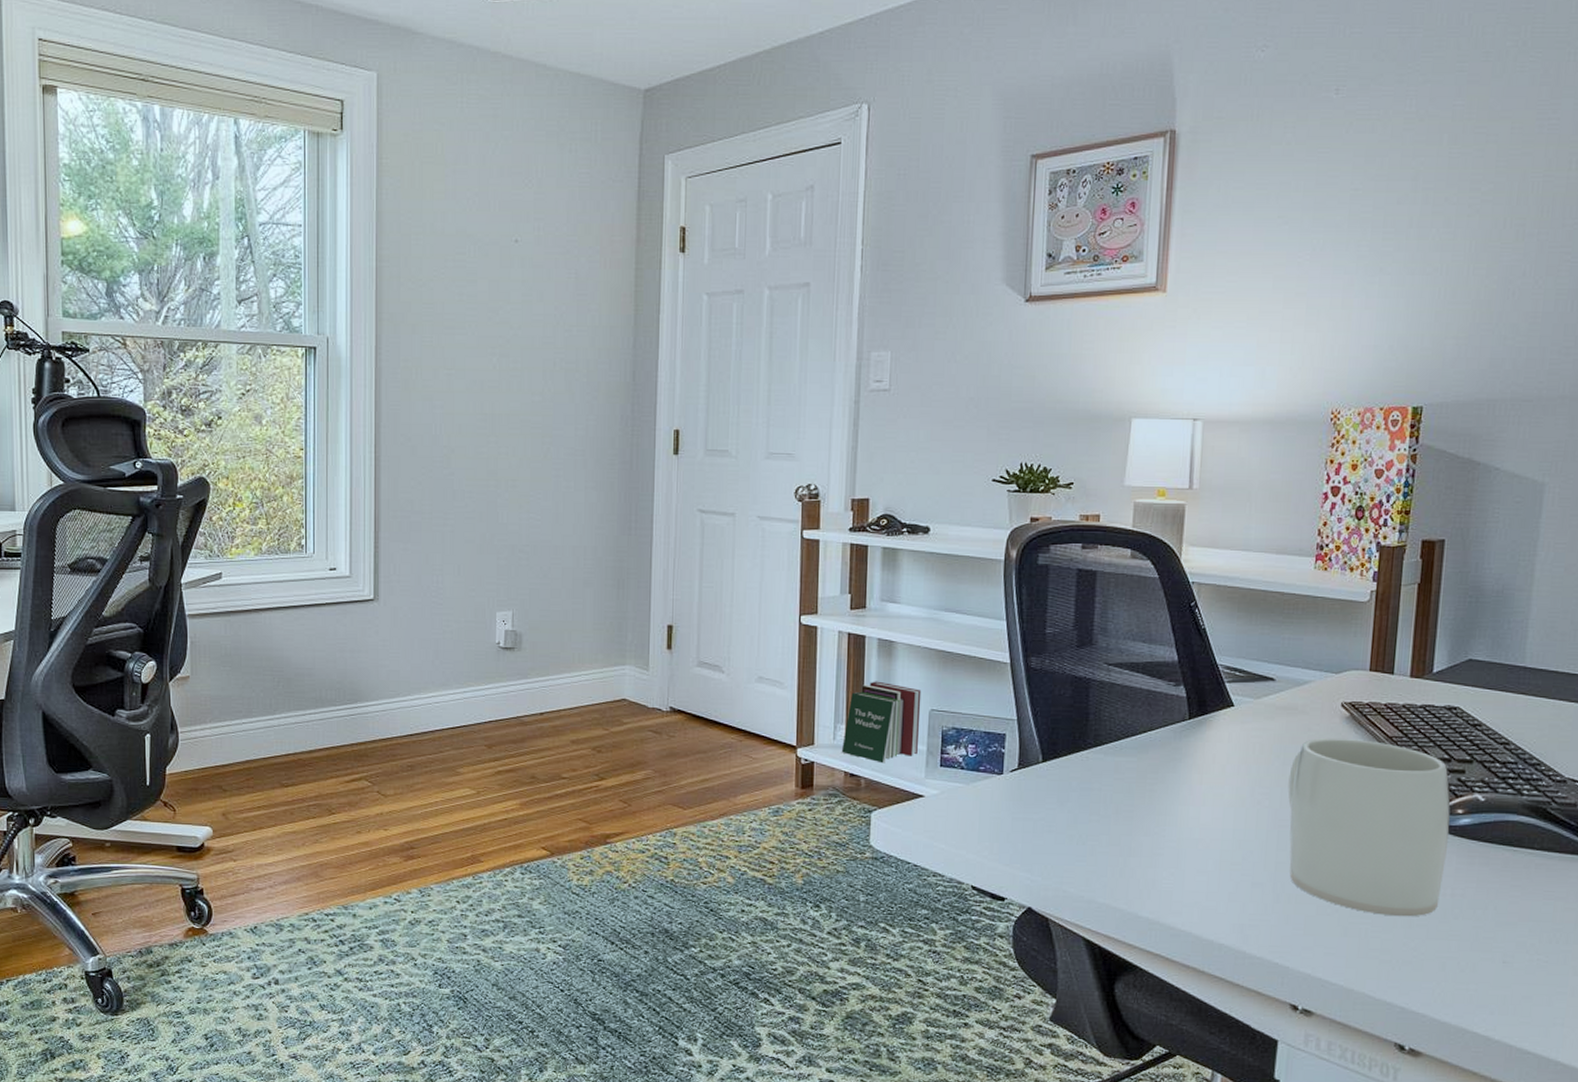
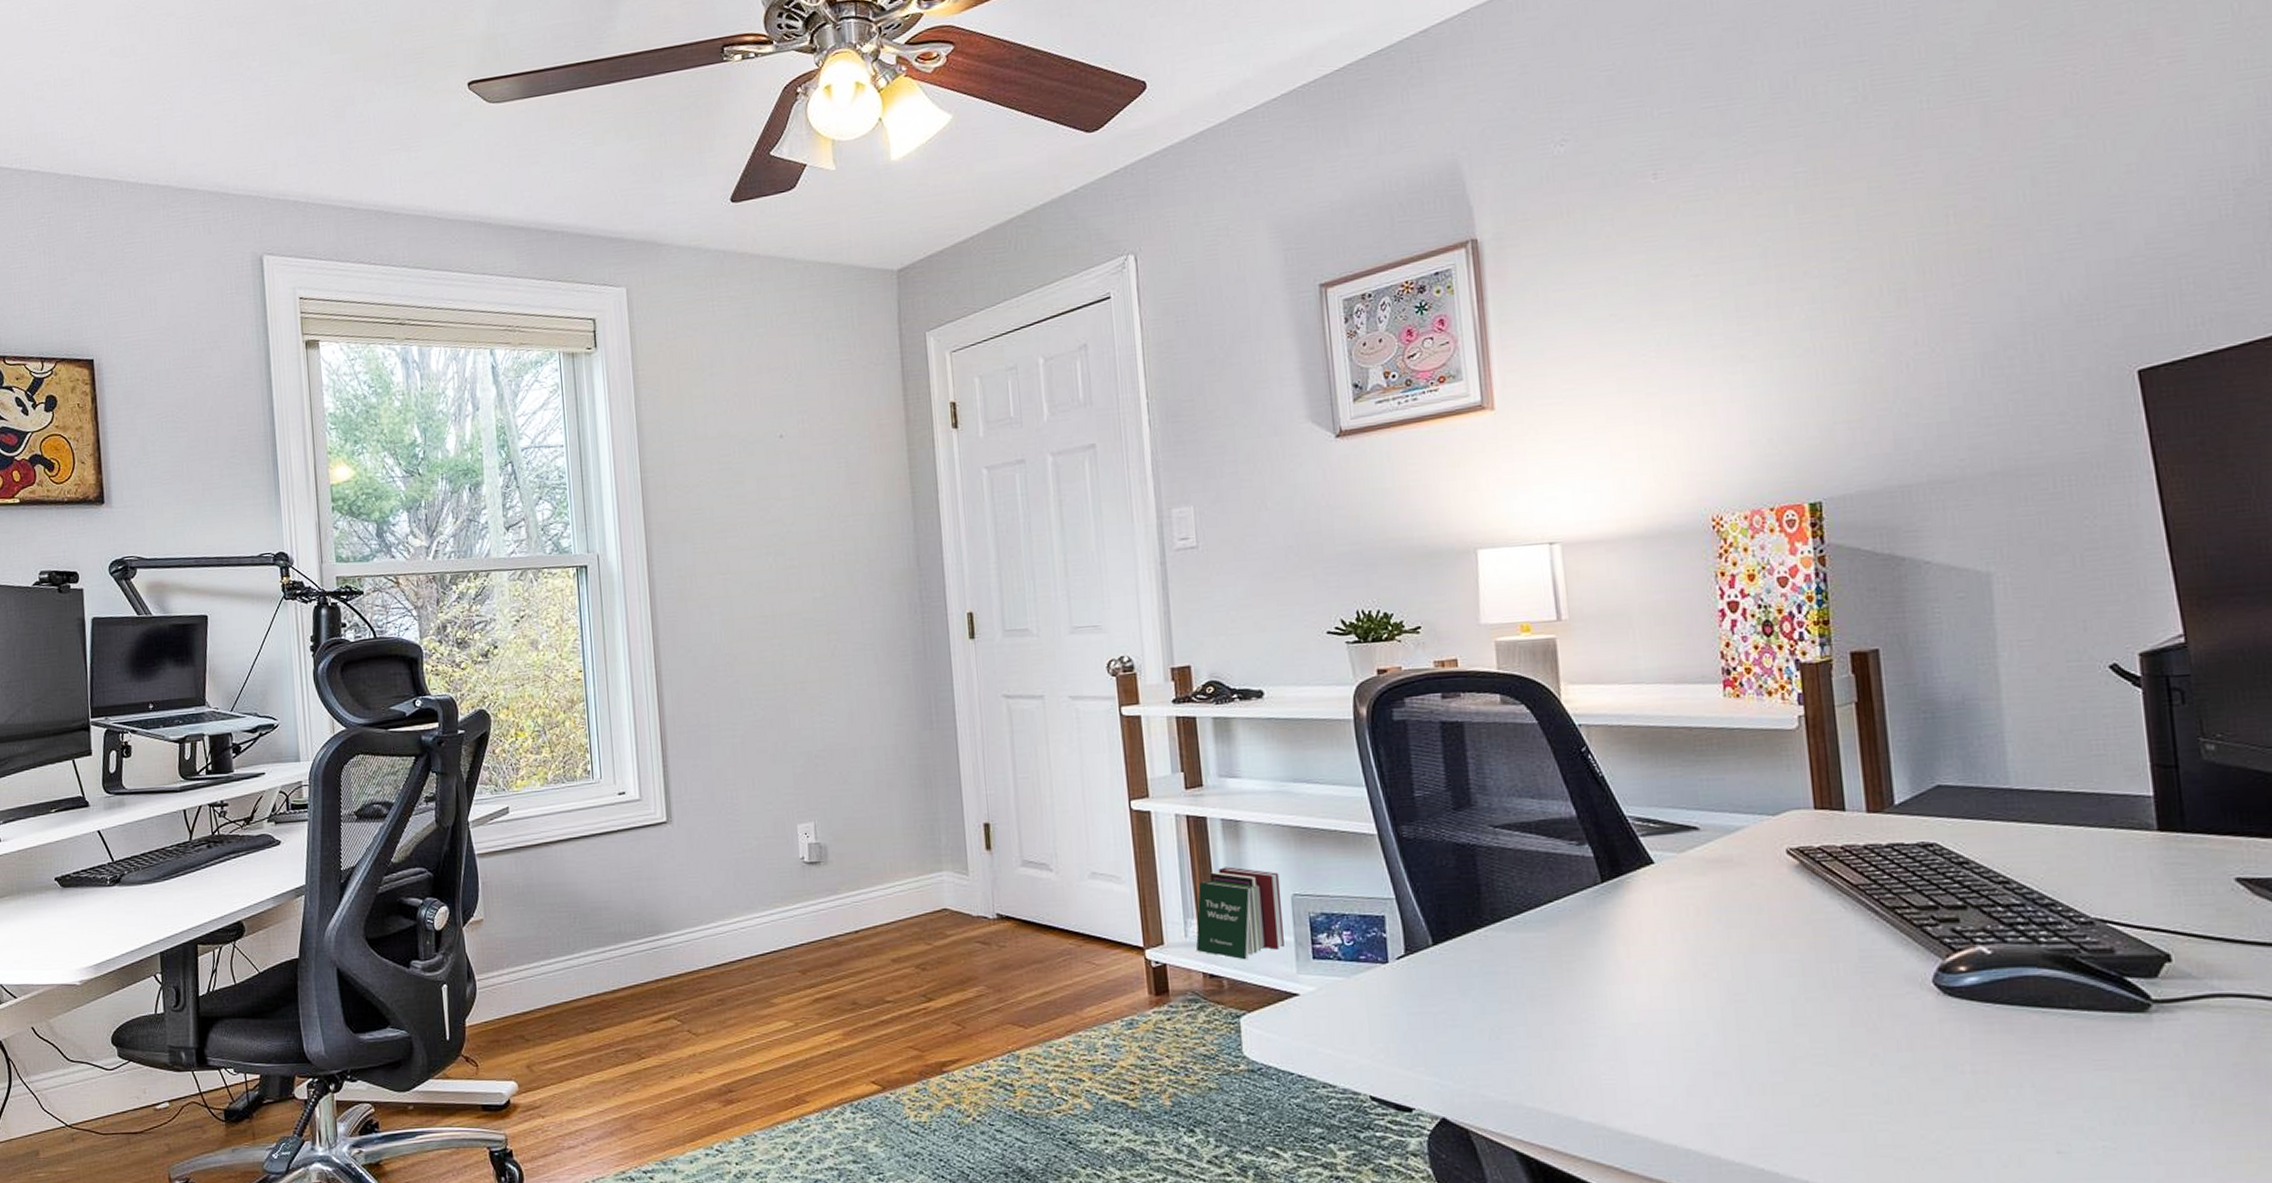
mug: present [1288,737,1451,917] -> none [1736,890,1958,1103]

